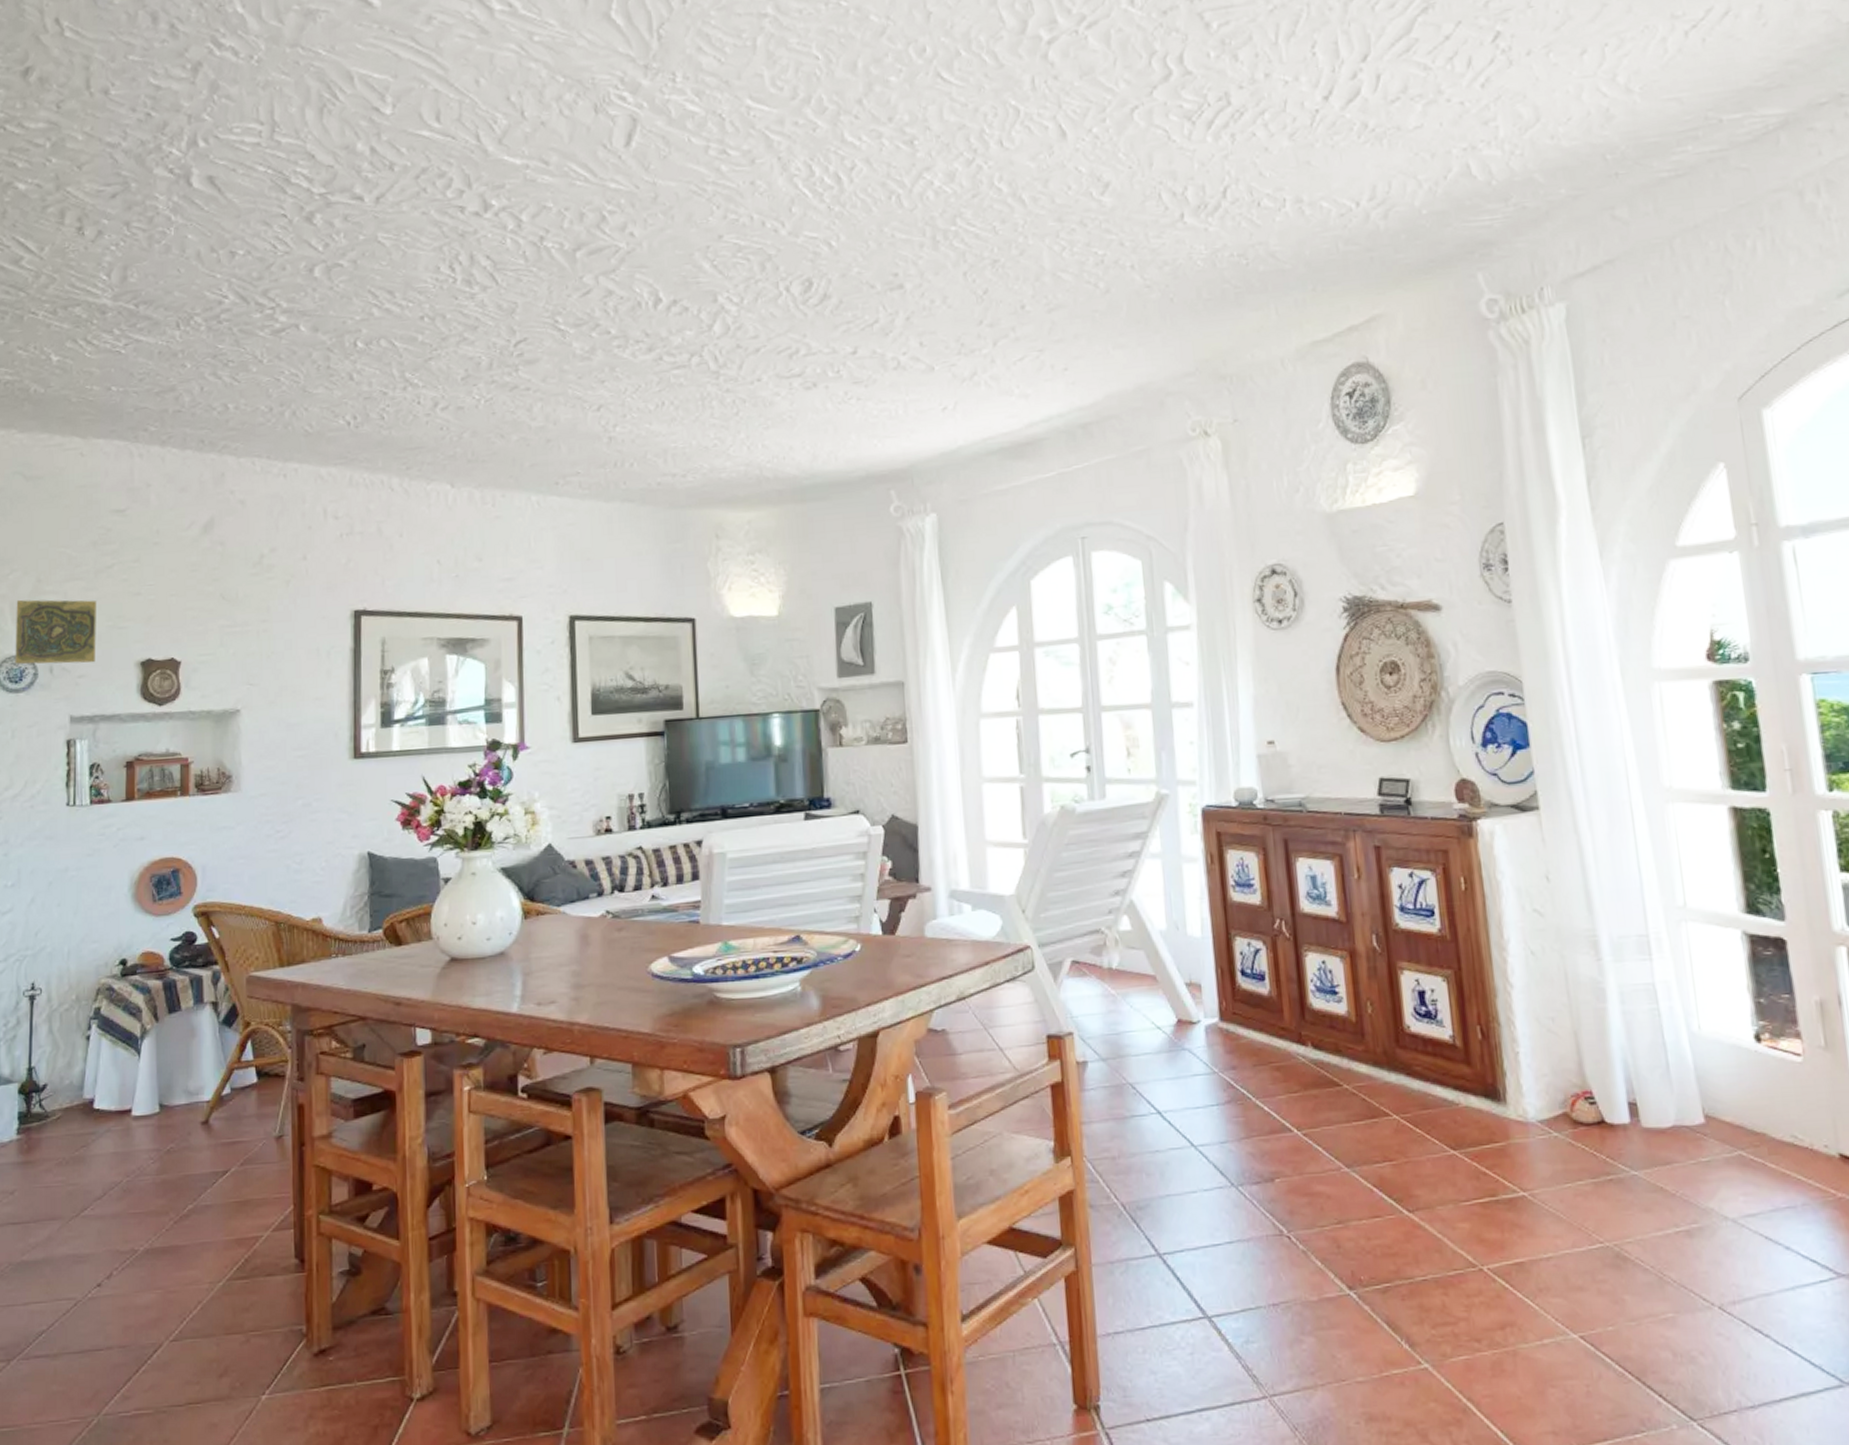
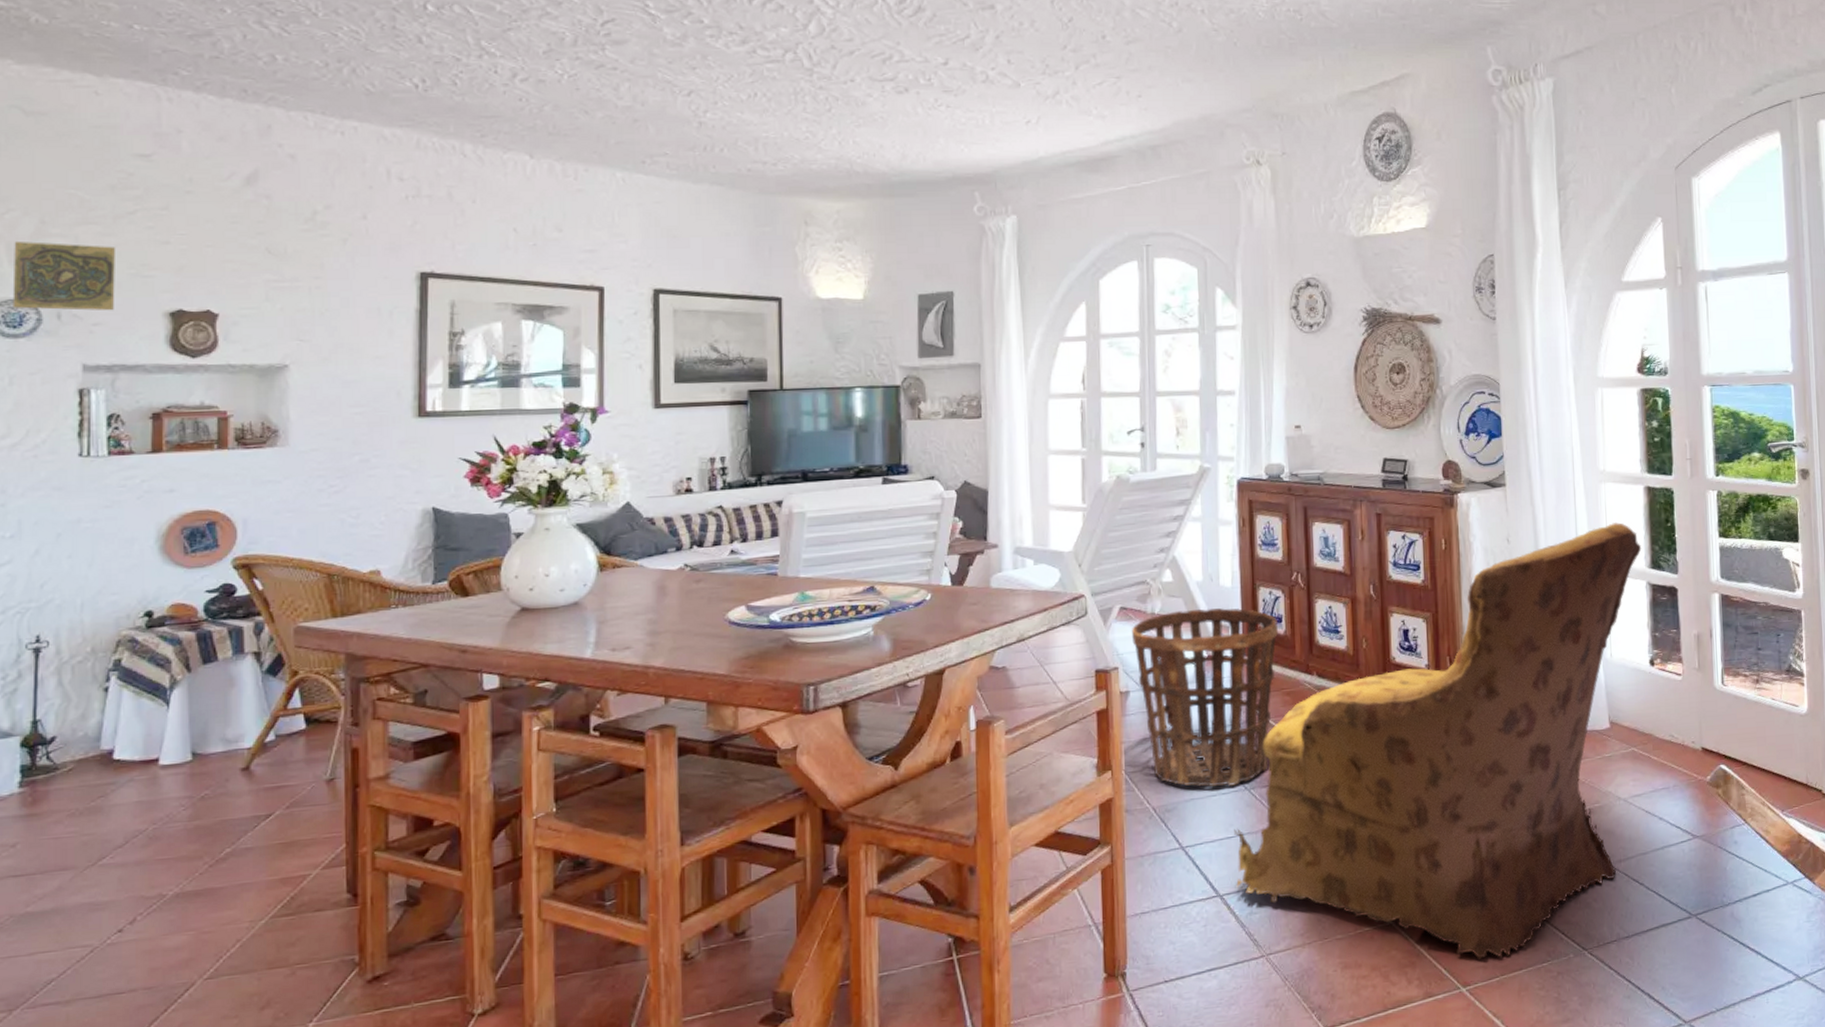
basket: none [1087,962,1261,1181] -> present [1132,608,1278,787]
armchair: none [1221,854,1731,1423] -> present [1234,522,1642,959]

